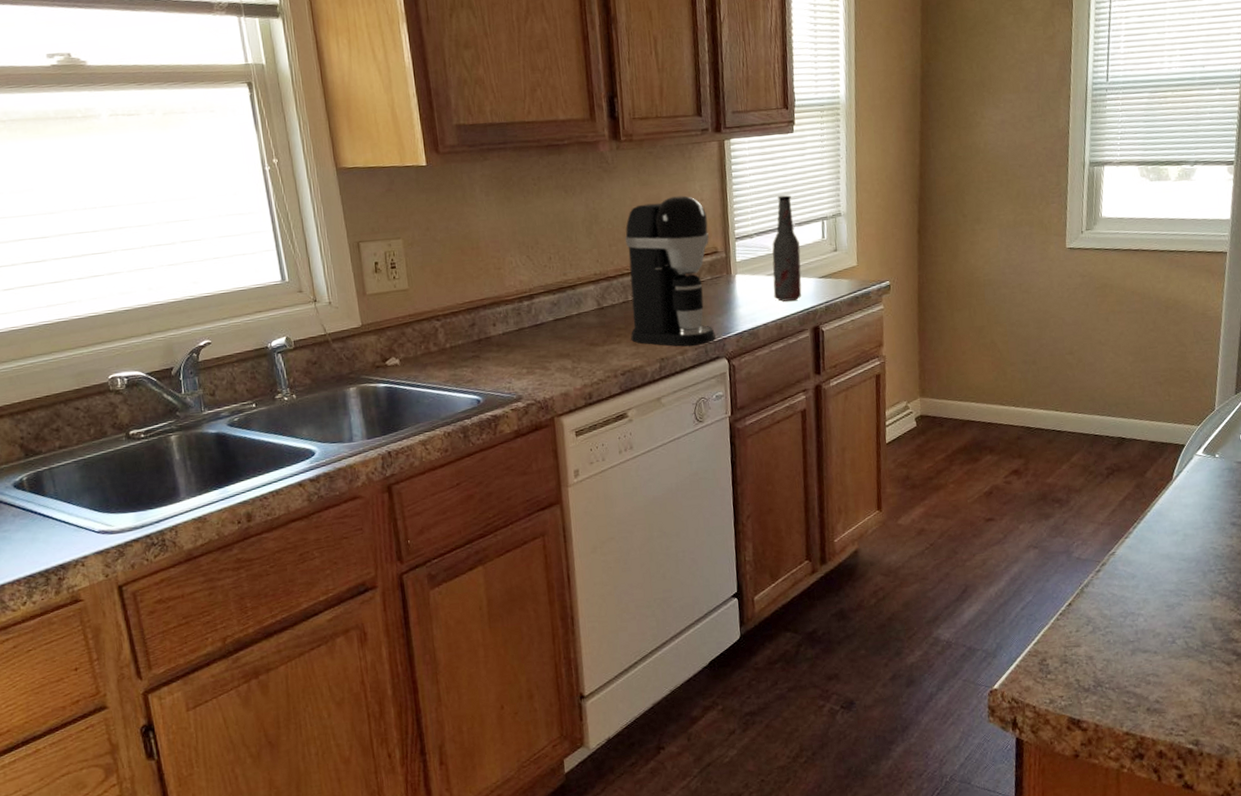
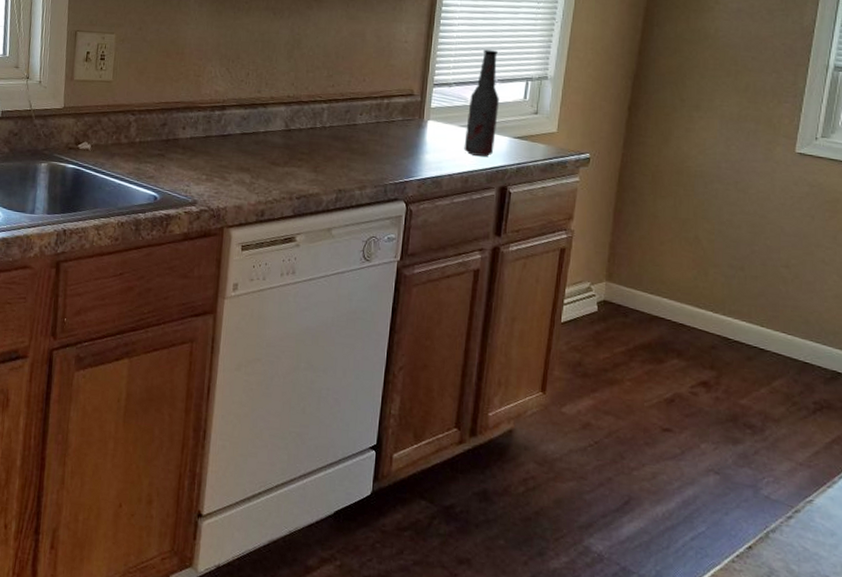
coffee maker: present [625,195,716,347] -> none [312,34,408,184]

